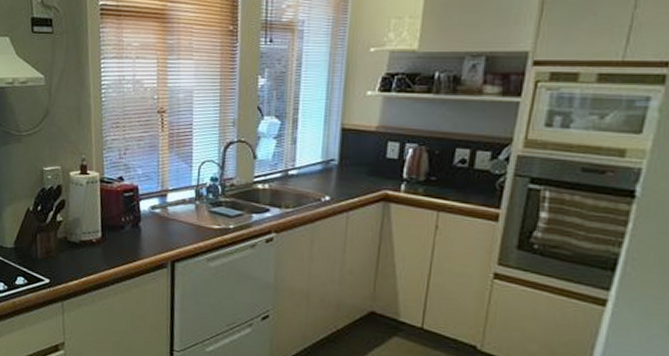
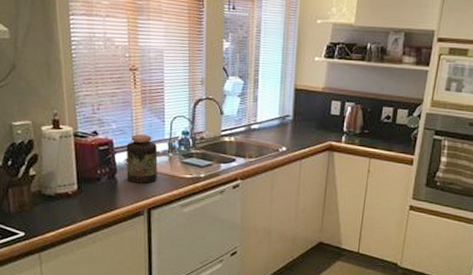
jar: none [150,180,184,234] -> present [126,134,158,184]

